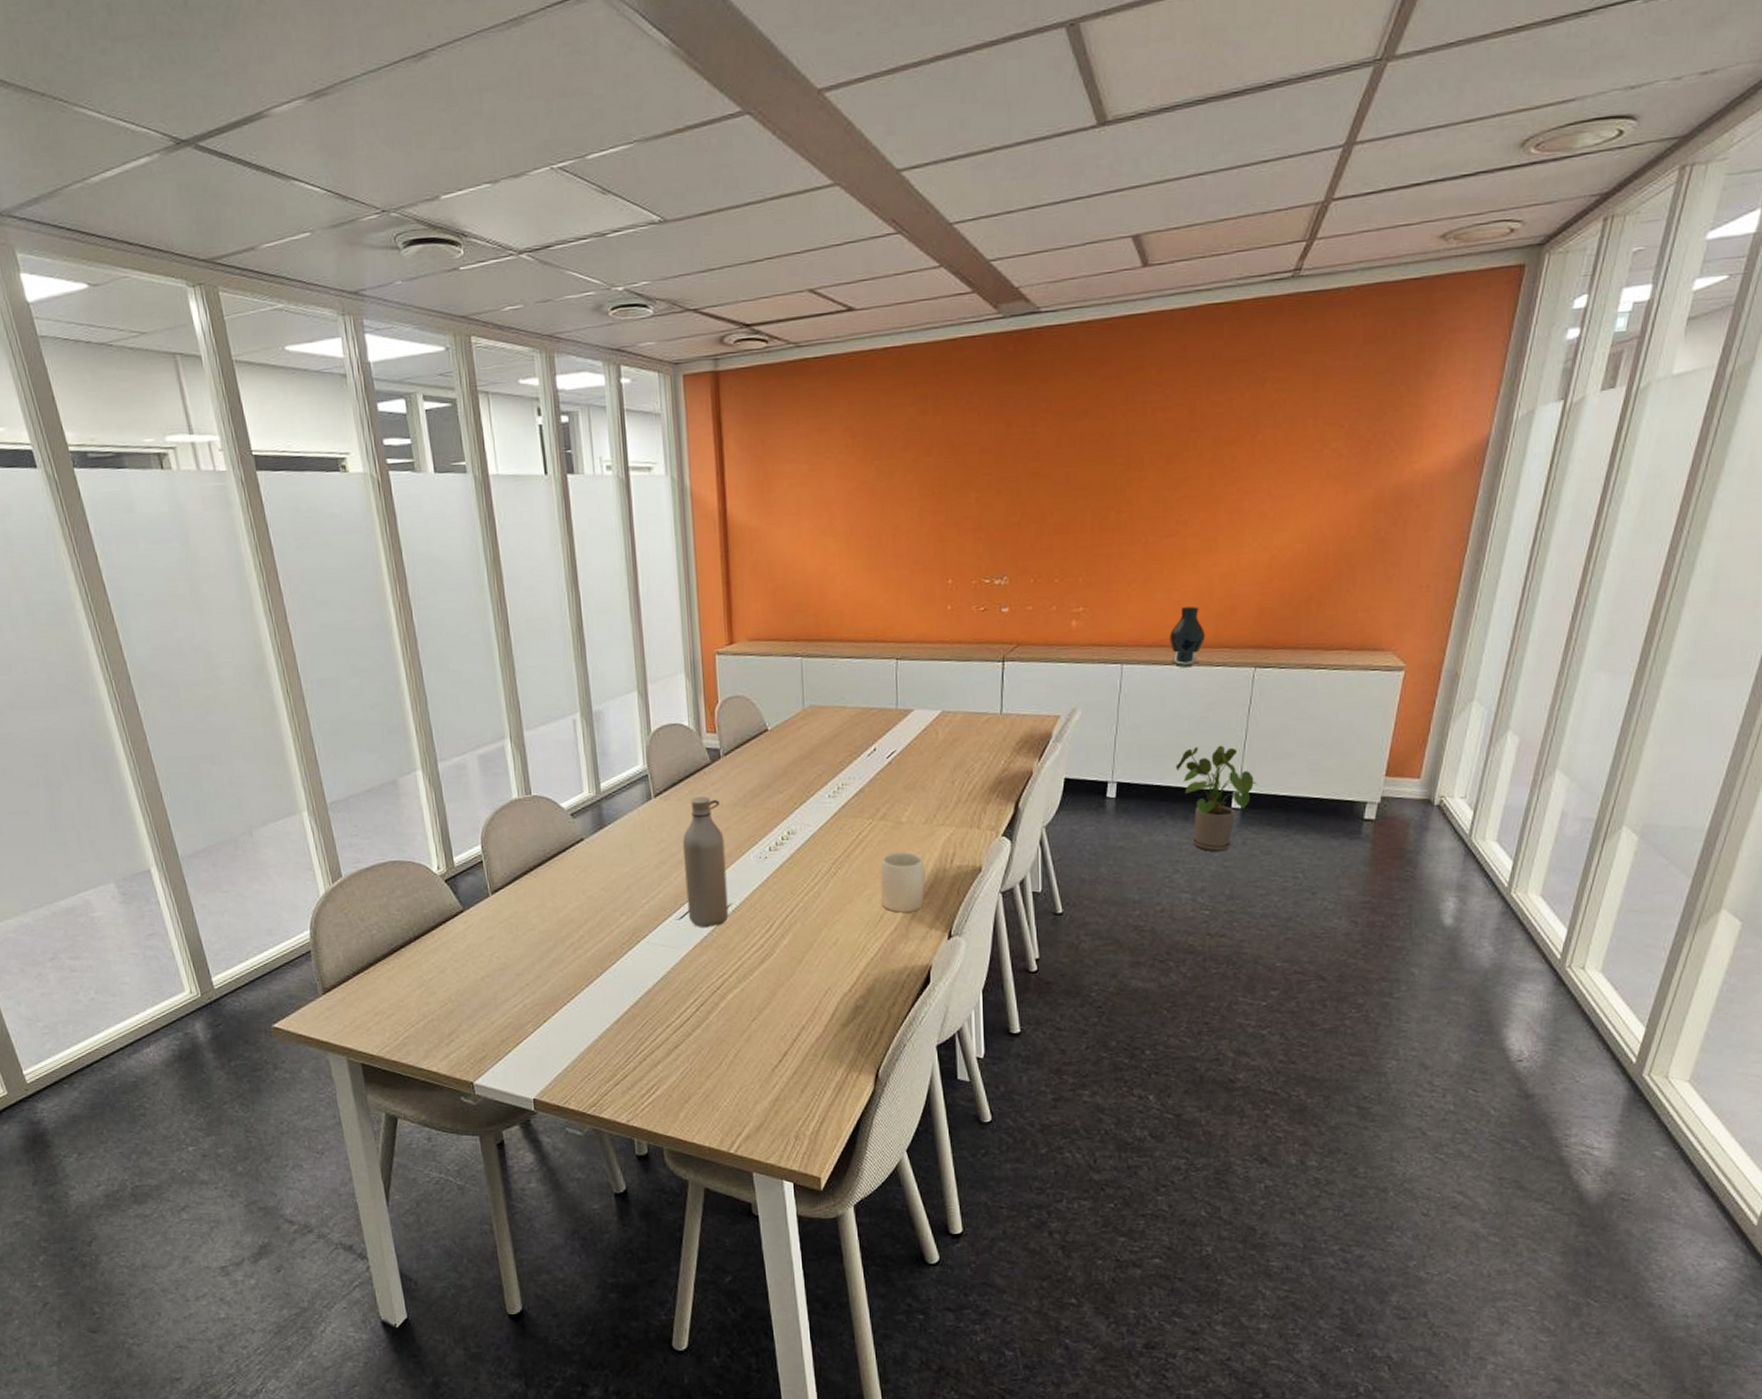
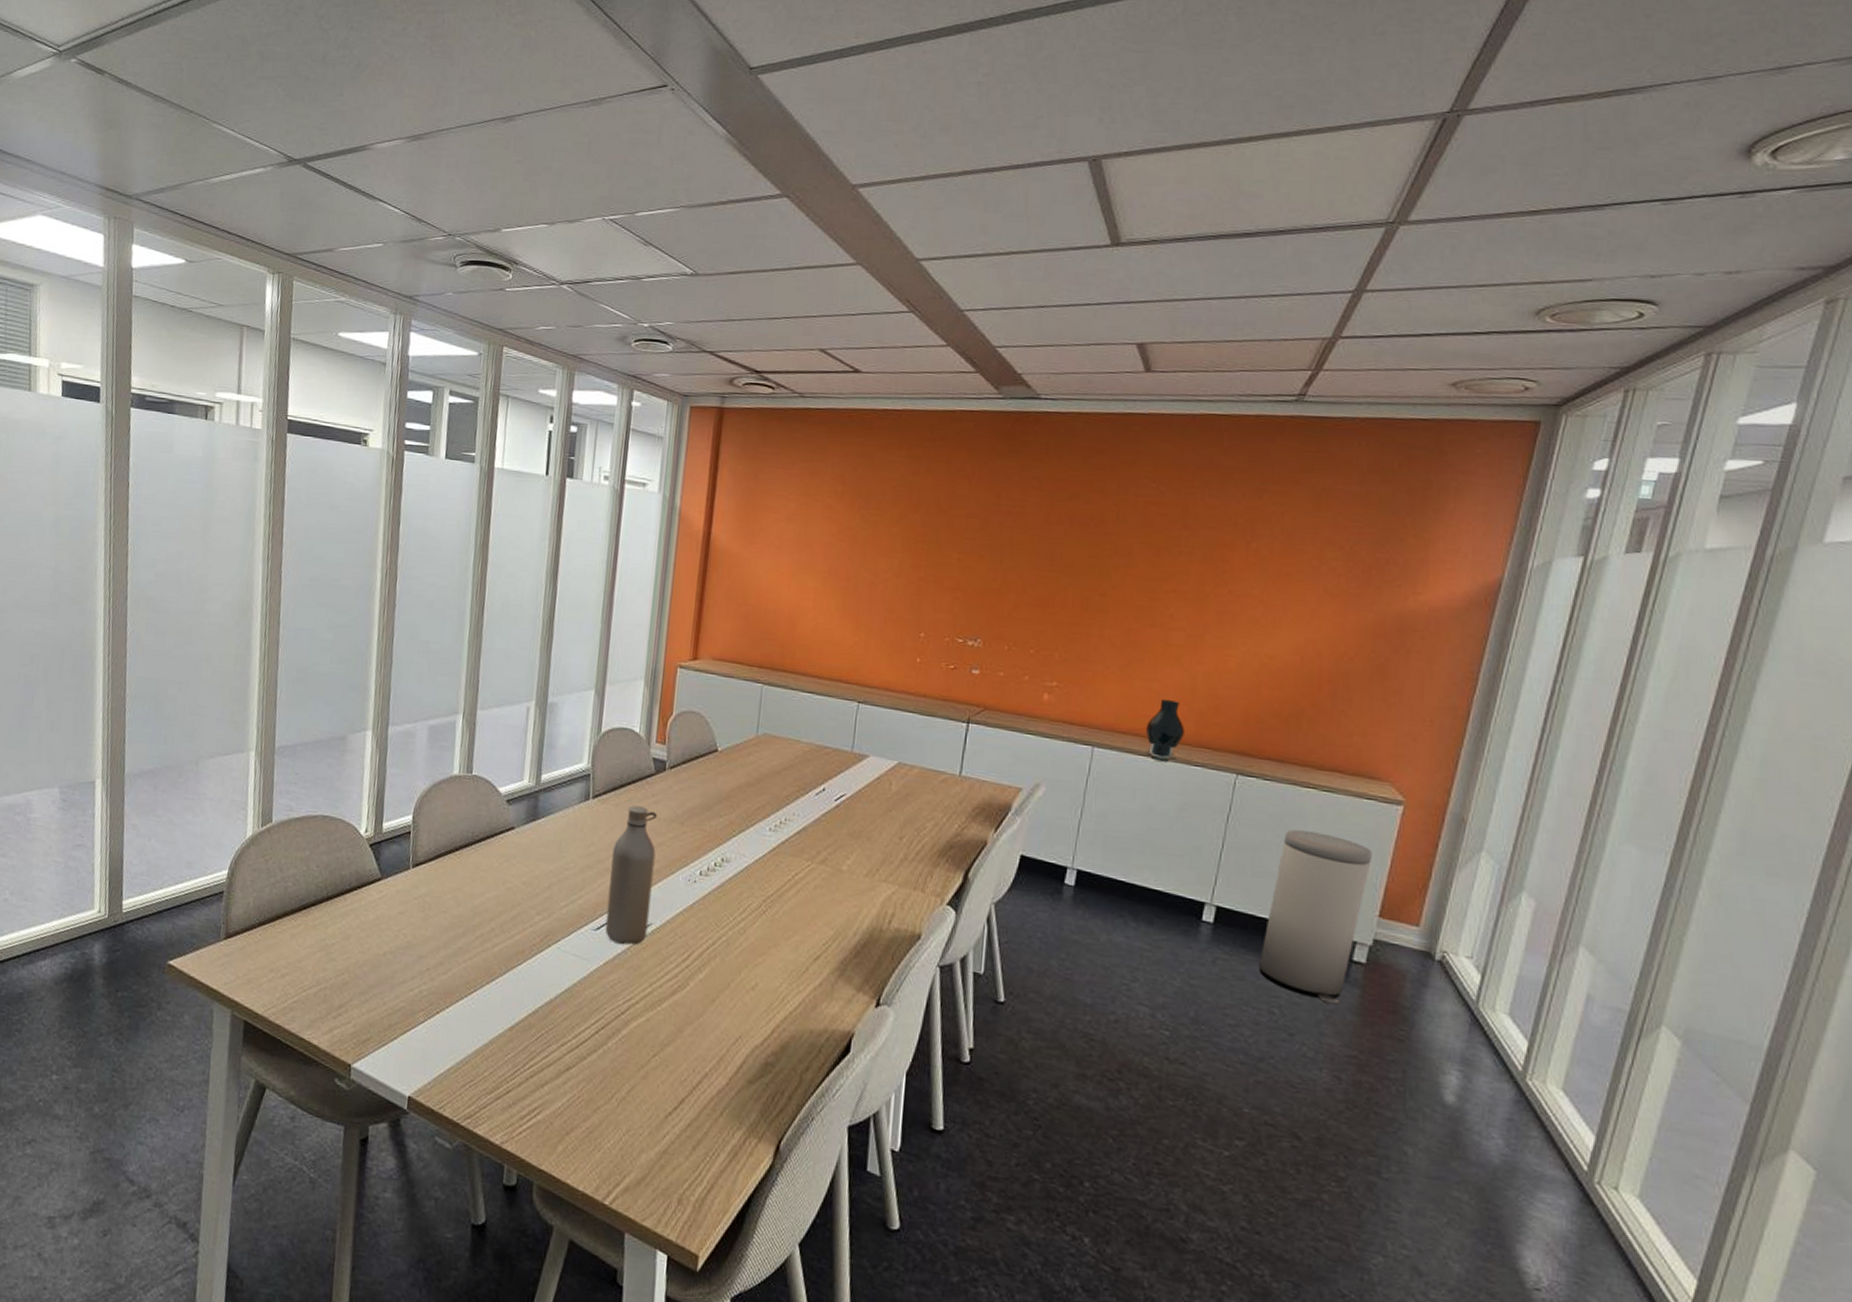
mug: present [879,852,926,913] -> none [808,900,860,970]
house plant: present [1175,745,1257,852] -> none [1142,846,1232,968]
pedal bin: none [1283,709,1378,861] -> present [1259,829,1372,1005]

